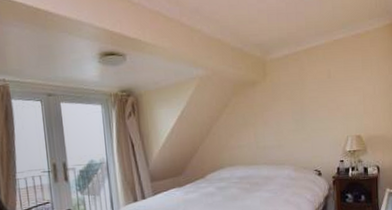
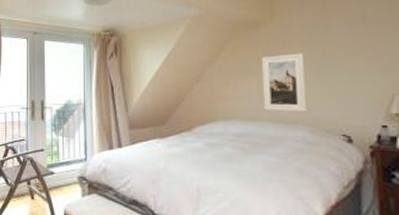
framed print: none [258,107,290,156] -> present [262,53,306,112]

